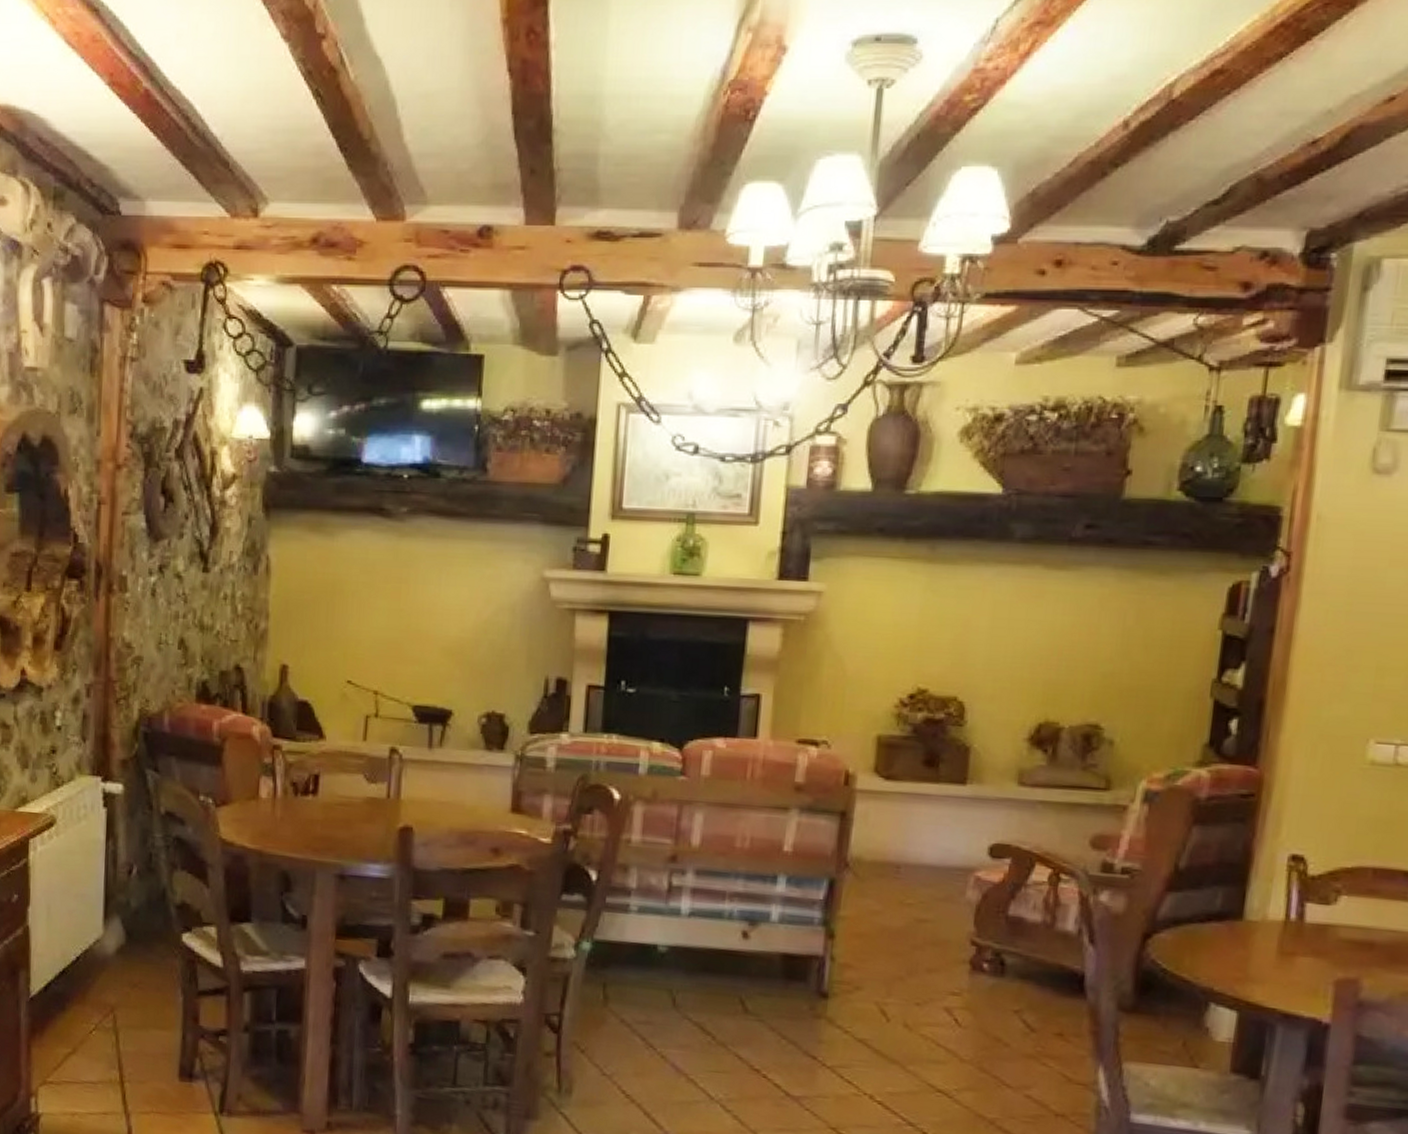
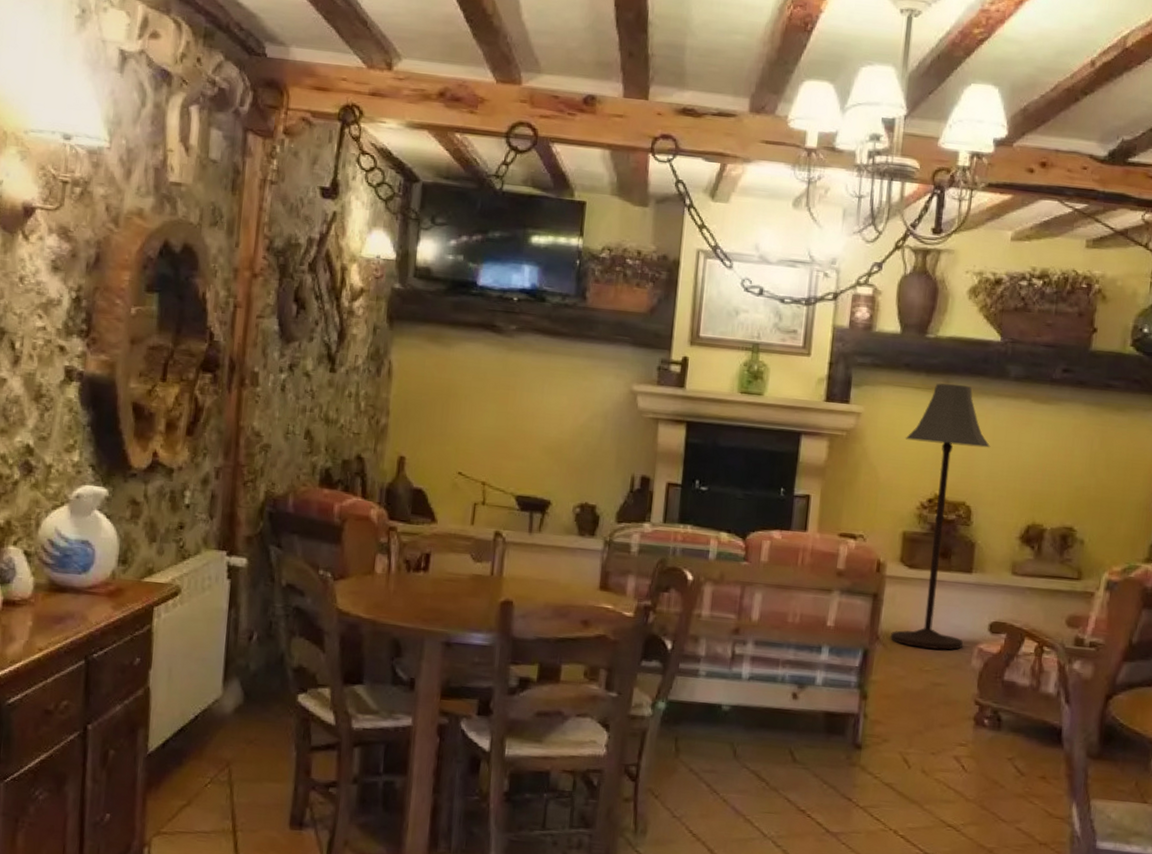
floor lamp: none [862,550,990,879] -> present [889,383,991,650]

